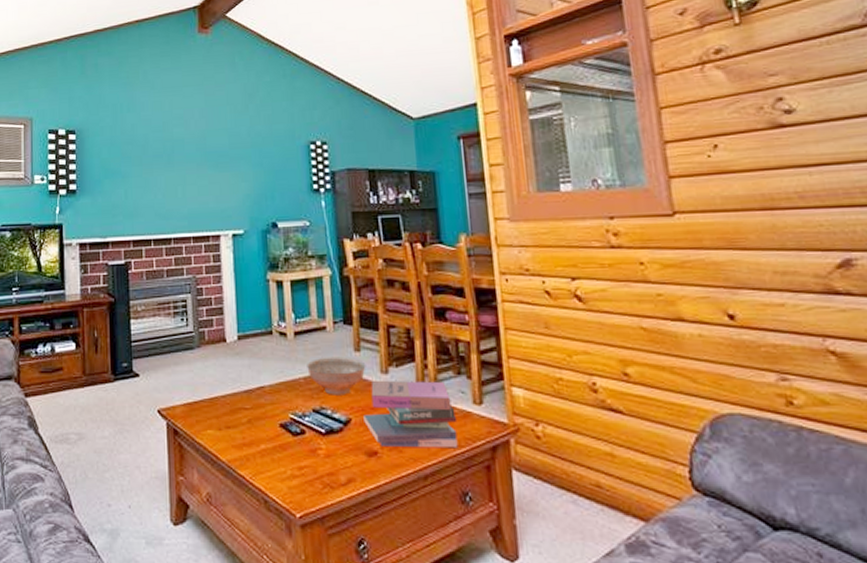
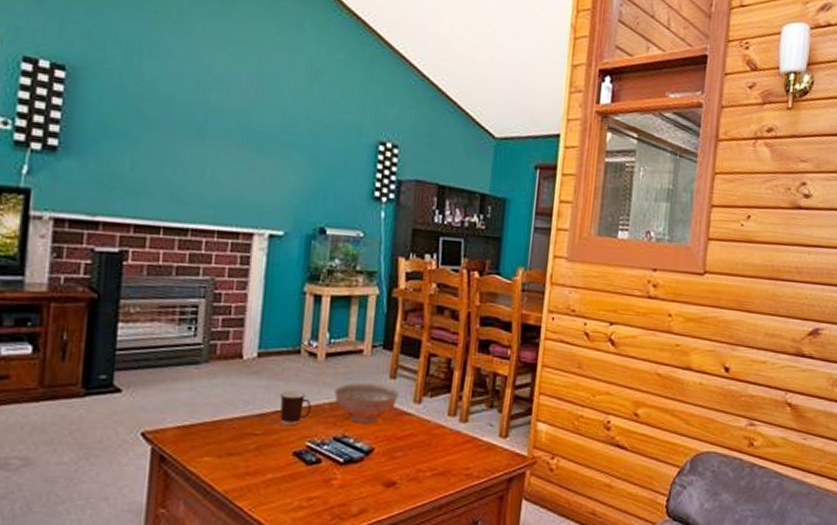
mug: none [261,368,289,398] -> present [279,391,311,425]
books: present [363,380,458,449] -> none [387,409,481,480]

